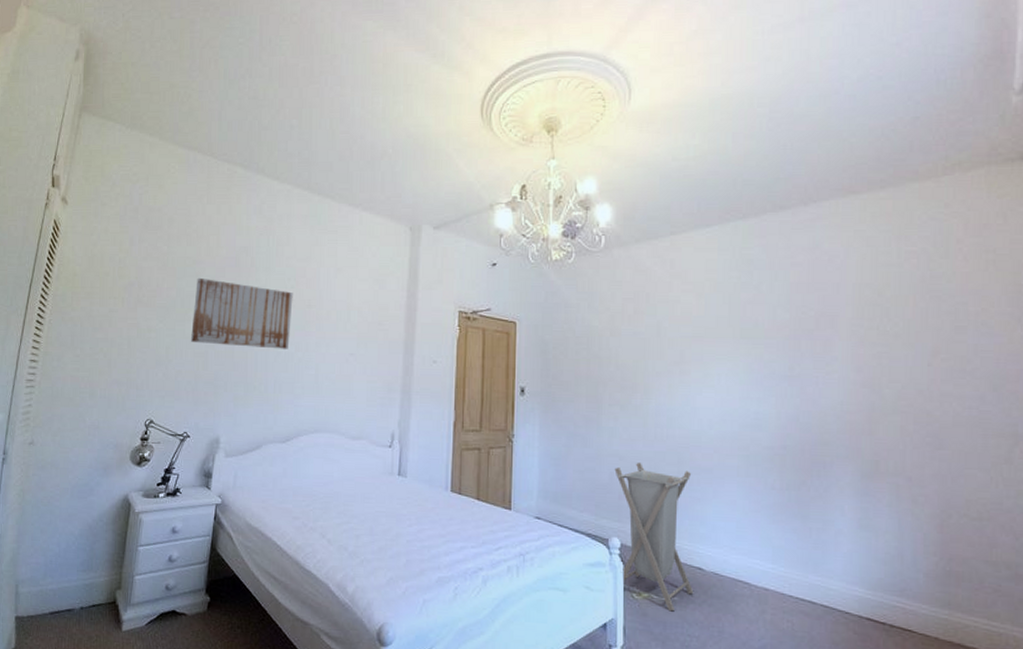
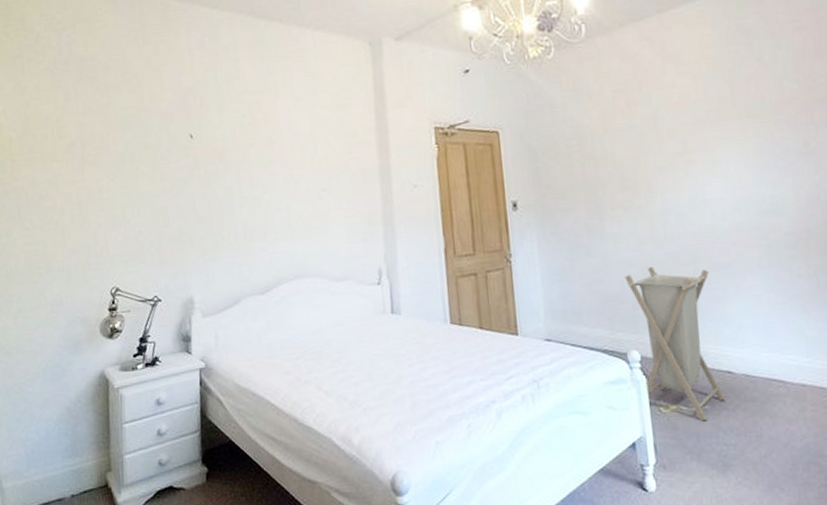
wall art: present [191,277,293,349] -> none [144,126,255,199]

